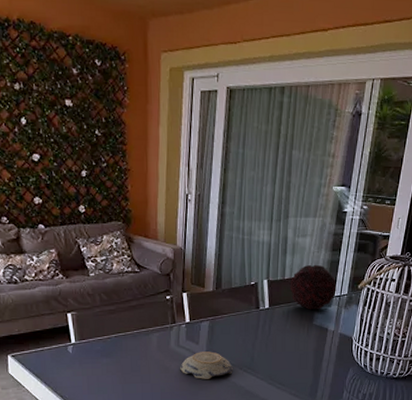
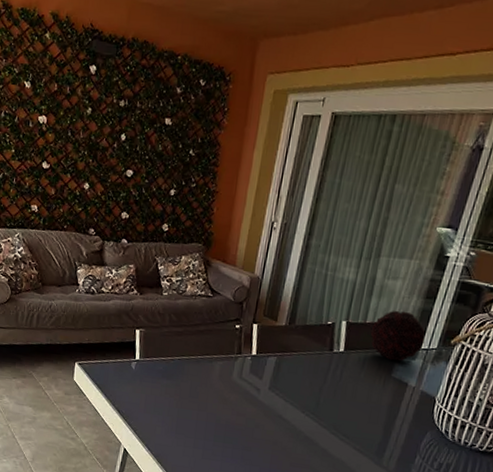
decorative bowl: present [180,351,233,379] -> none [239,387,295,418]

